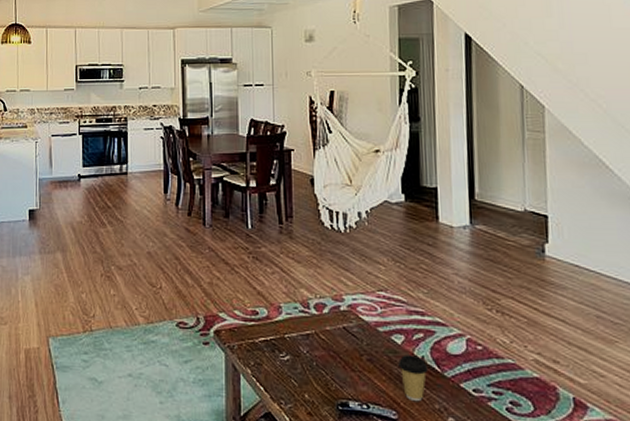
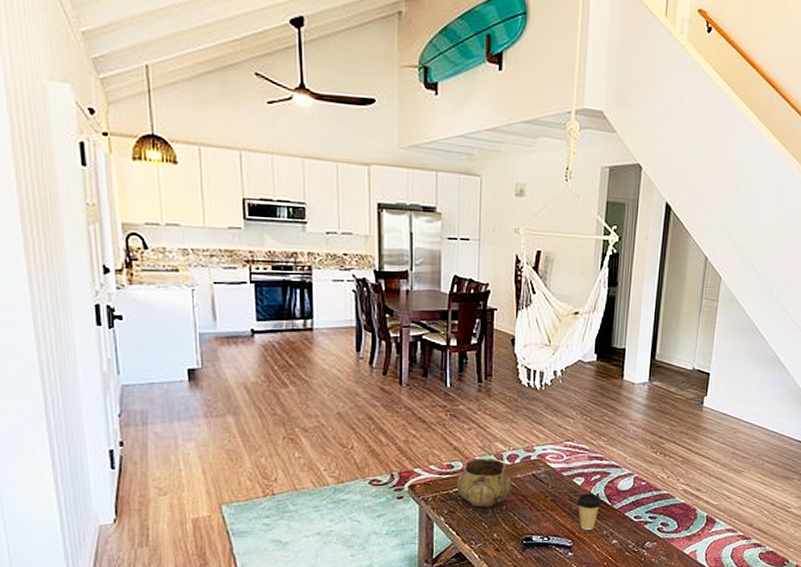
decorative bowl: none [262,305,321,362] -> present [456,458,512,507]

